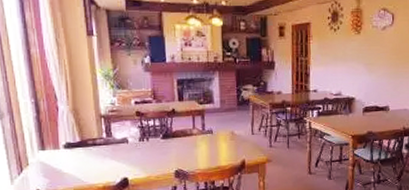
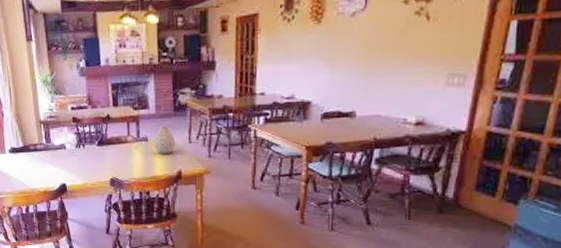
vase: none [218,118,239,146] -> present [153,125,176,154]

